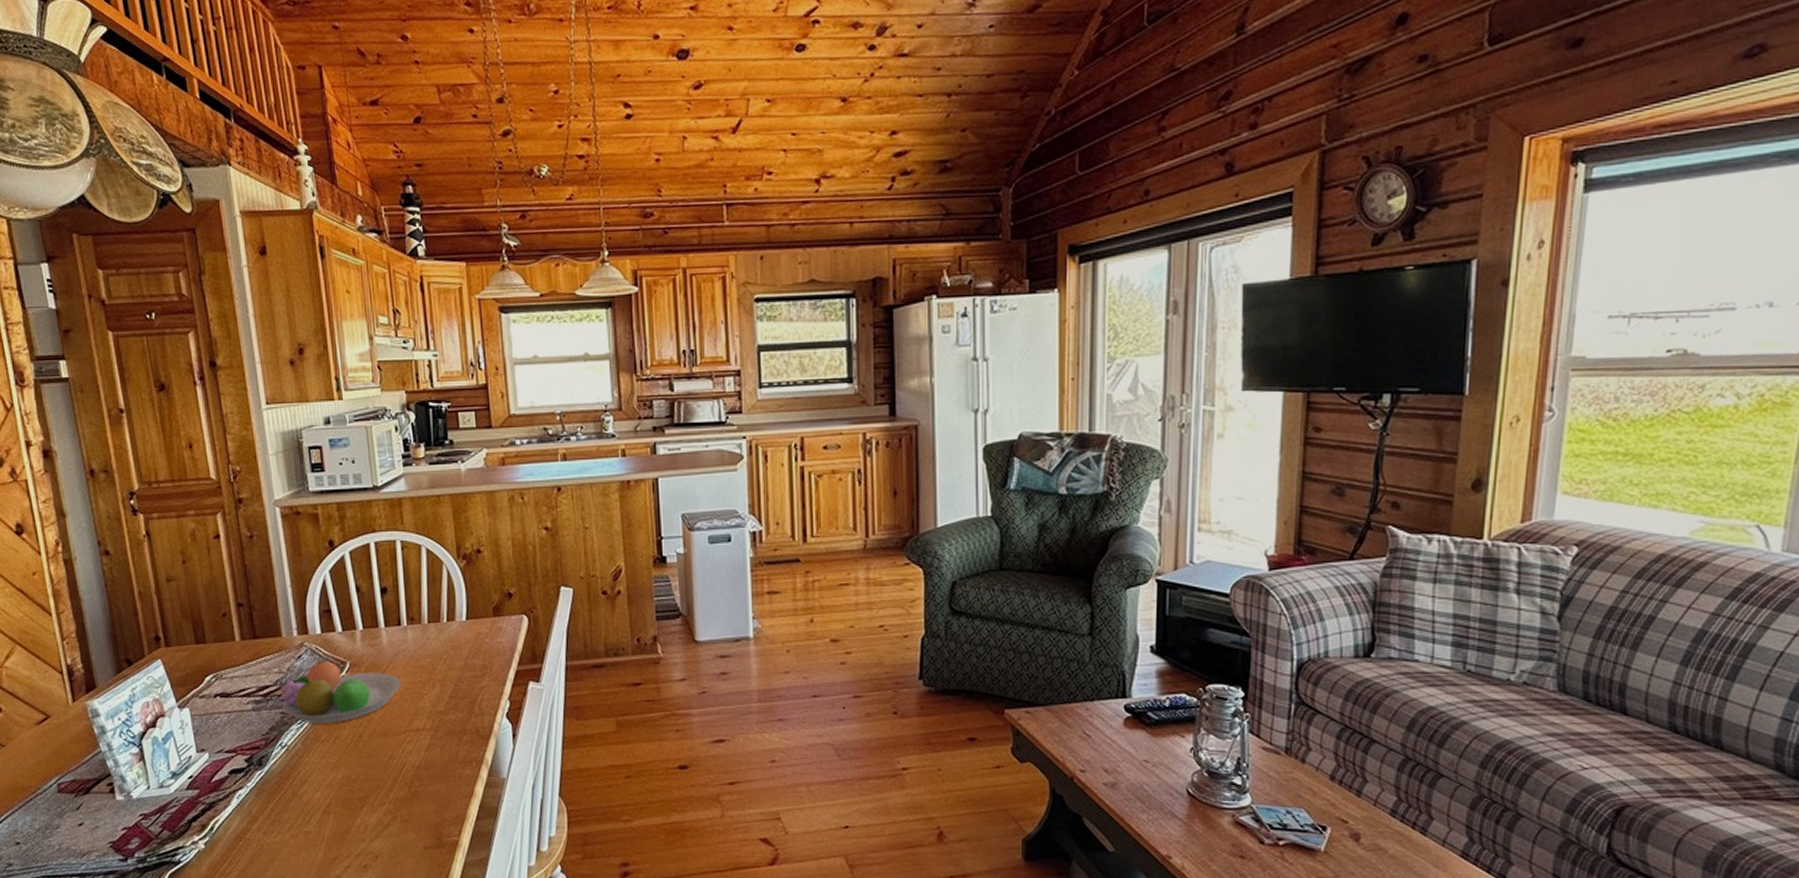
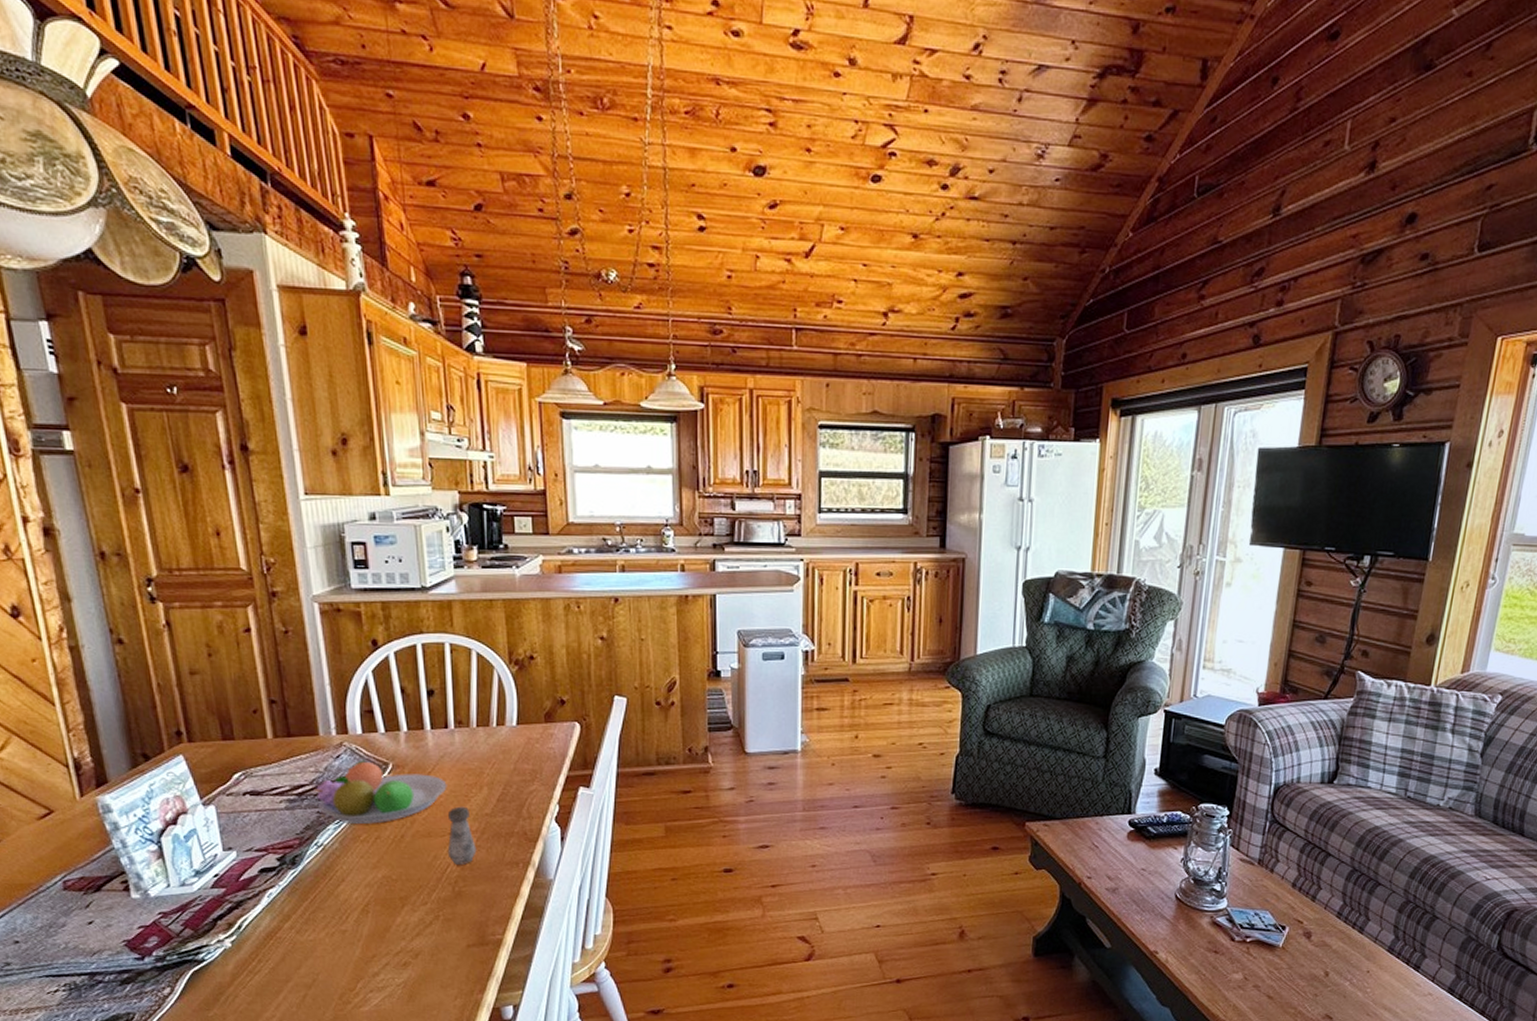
salt shaker: none [402,704,431,764] -> present [447,806,477,865]

